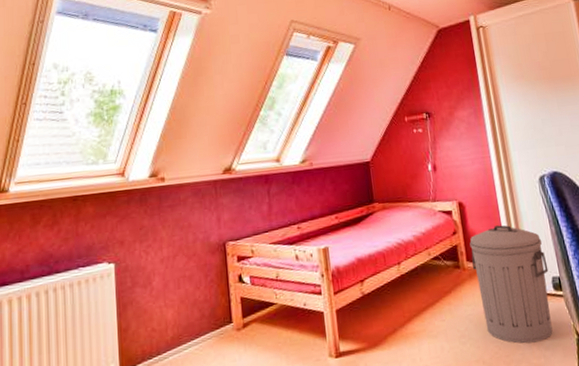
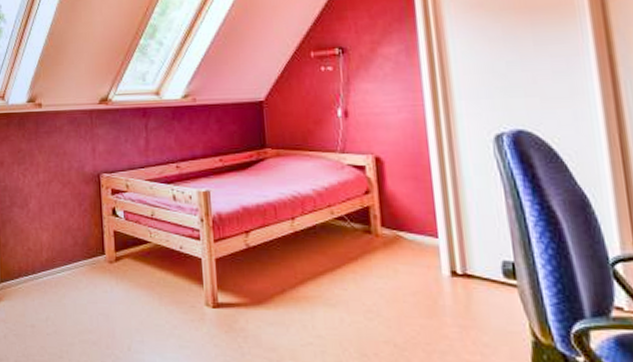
trash can: present [469,225,553,344] -> none [386,189,498,335]

